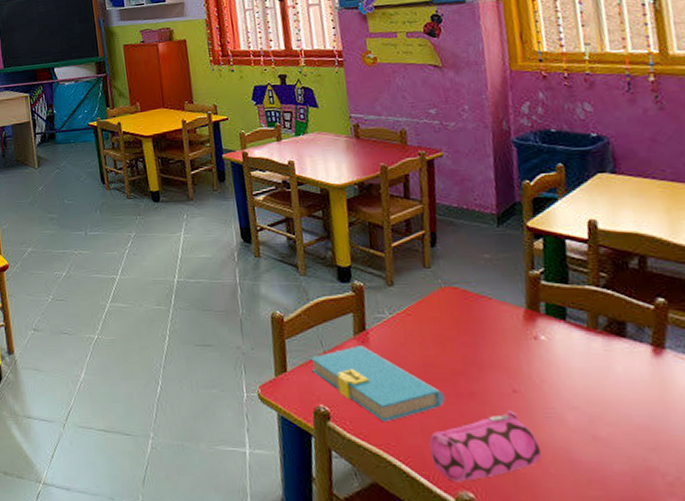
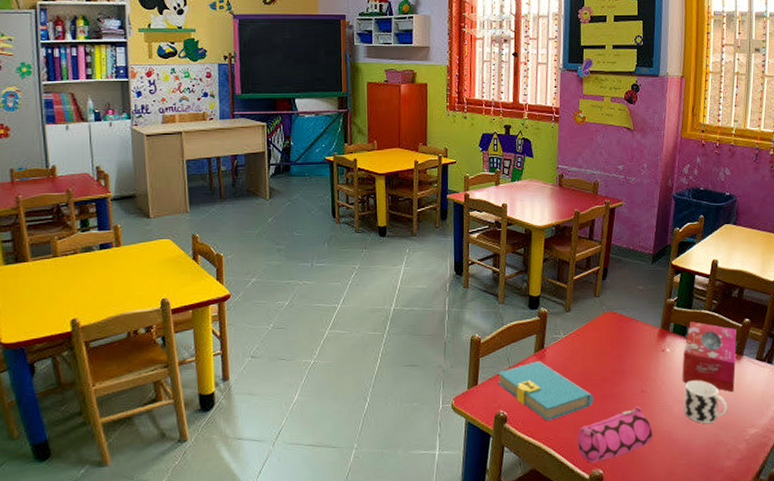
tissue box: none [567,301,660,400] -> present [682,322,737,393]
cup: none [579,380,656,443] -> present [685,380,728,424]

